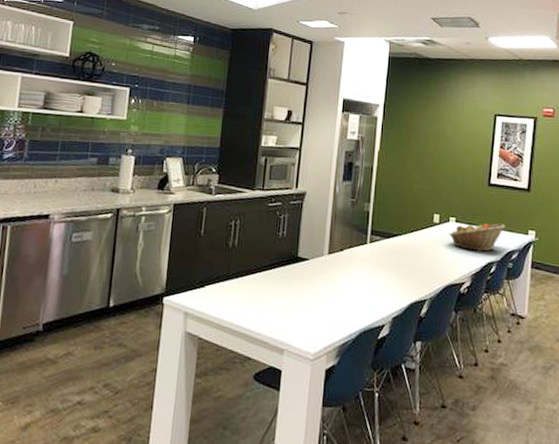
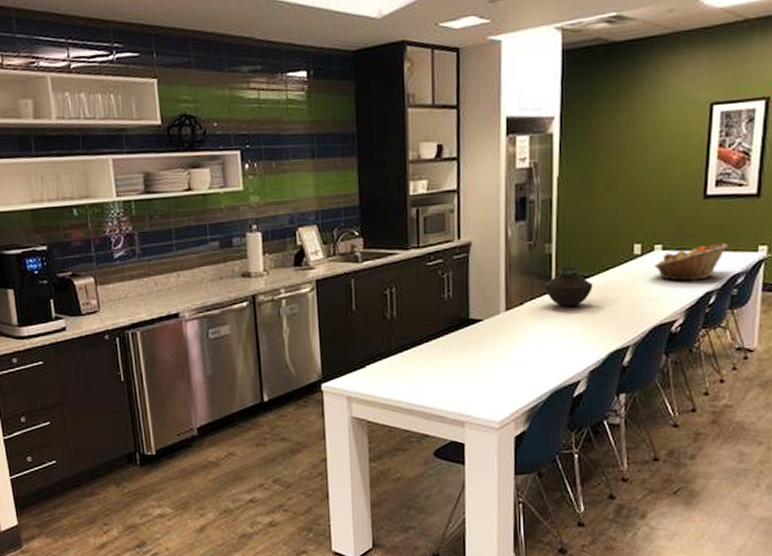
vase: none [361,223,400,259] -> present [544,265,593,307]

